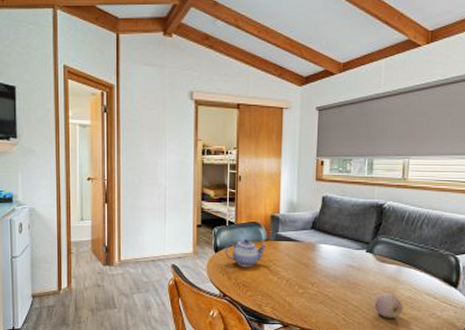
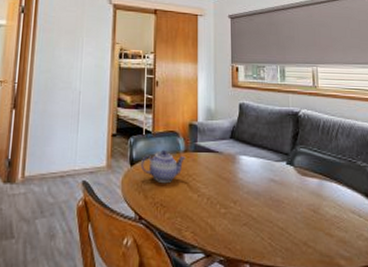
fruit: present [374,293,403,318] -> none [300,211,330,242]

